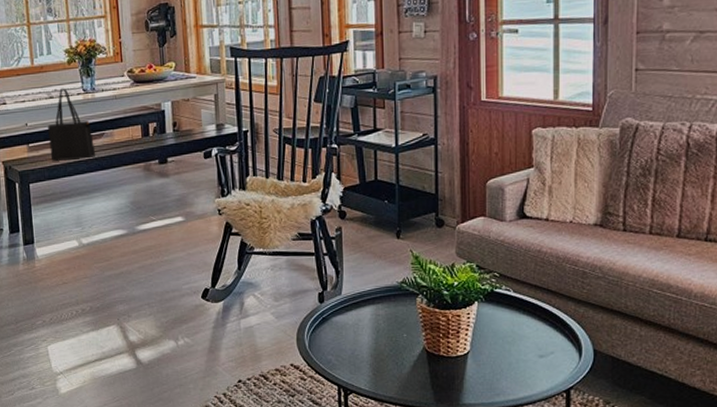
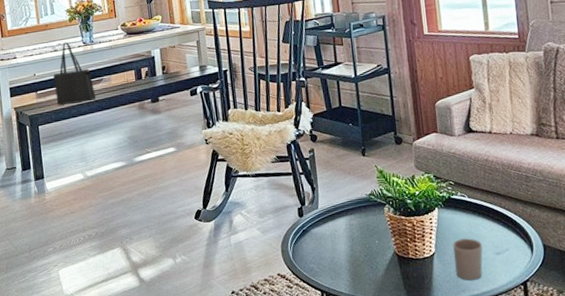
mug: none [490,337,525,384] -> present [452,238,483,280]

